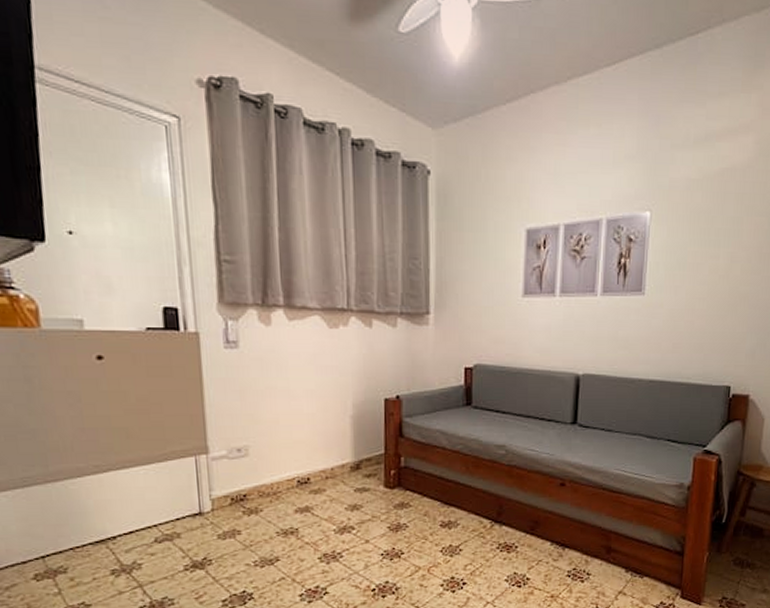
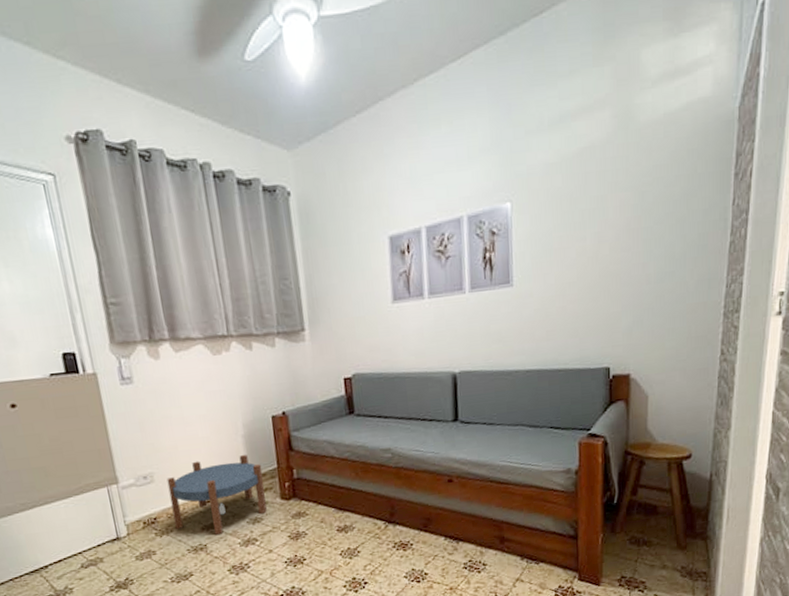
side table: none [263,435,369,519] -> present [166,454,267,535]

